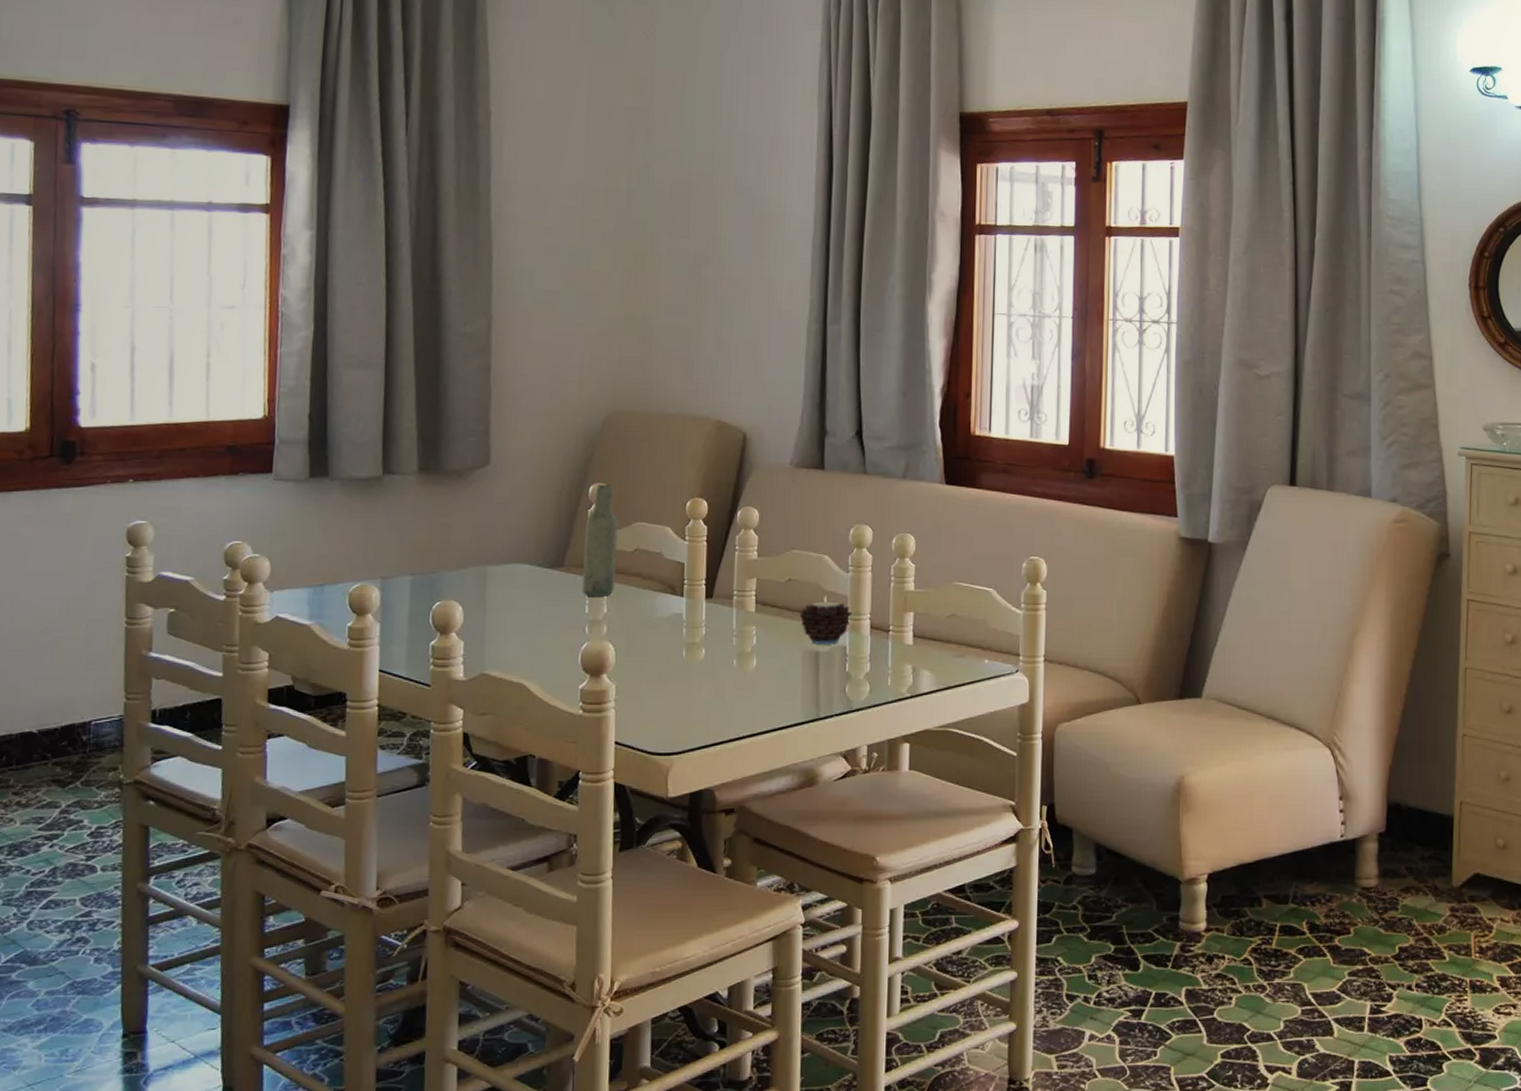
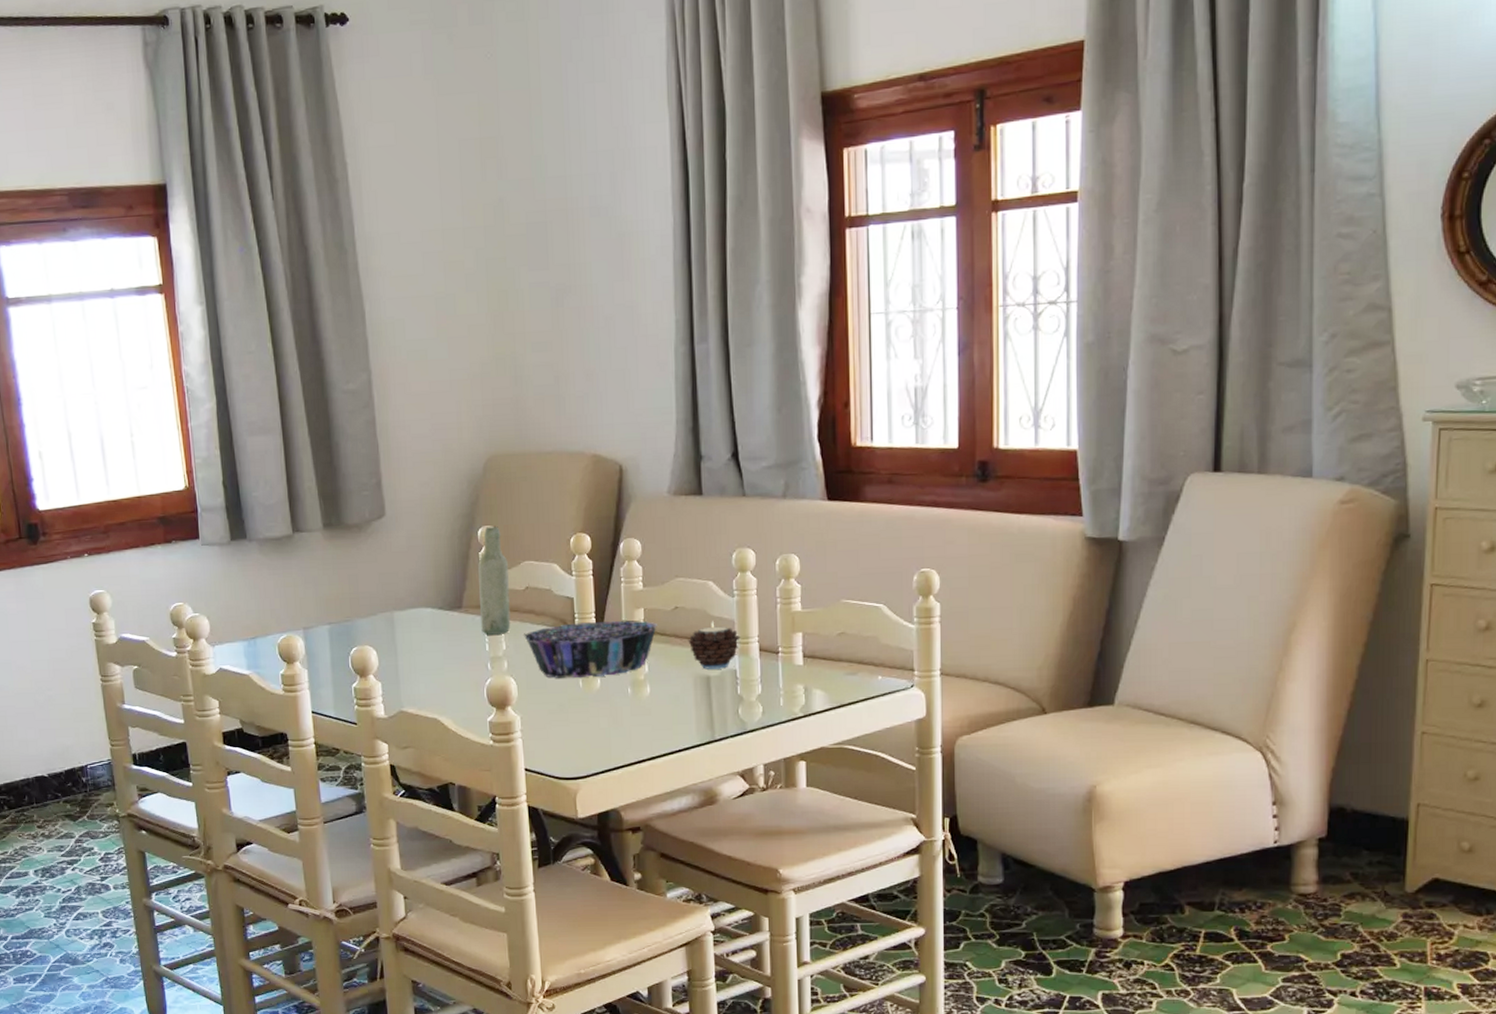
decorative bowl: none [628,589,770,646] -> present [524,620,658,678]

